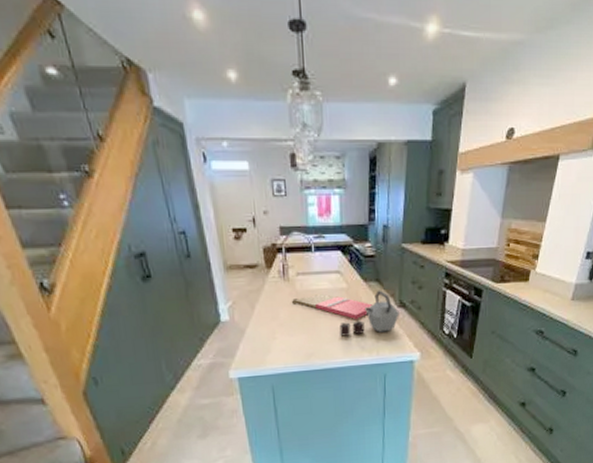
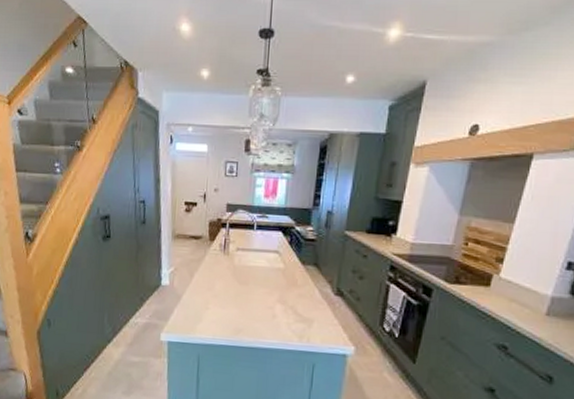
cutting board: present [292,294,373,319] -> none [229,271,309,301]
kettle: present [339,290,399,336] -> none [271,274,336,319]

